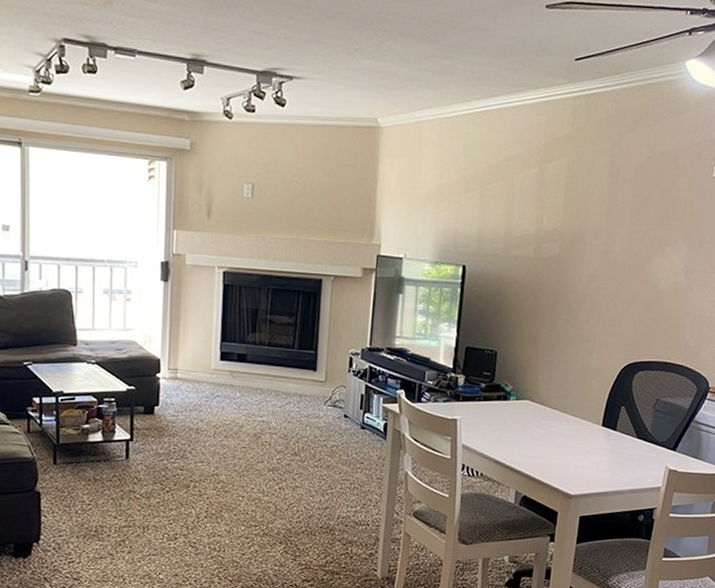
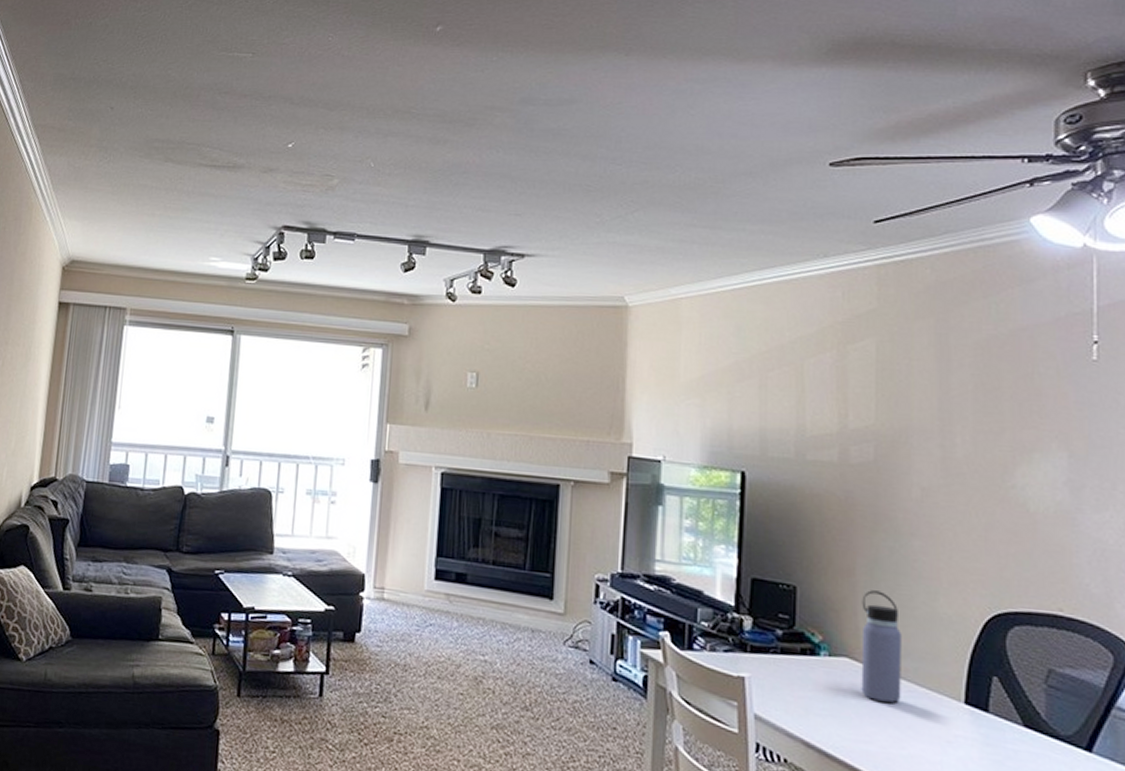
water bottle: none [535,351,566,429] -> present [861,590,901,703]

